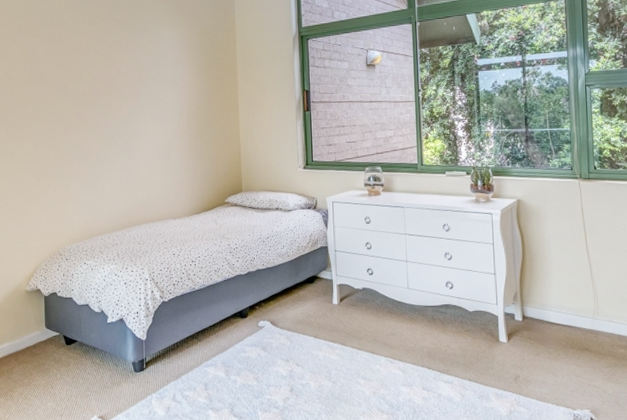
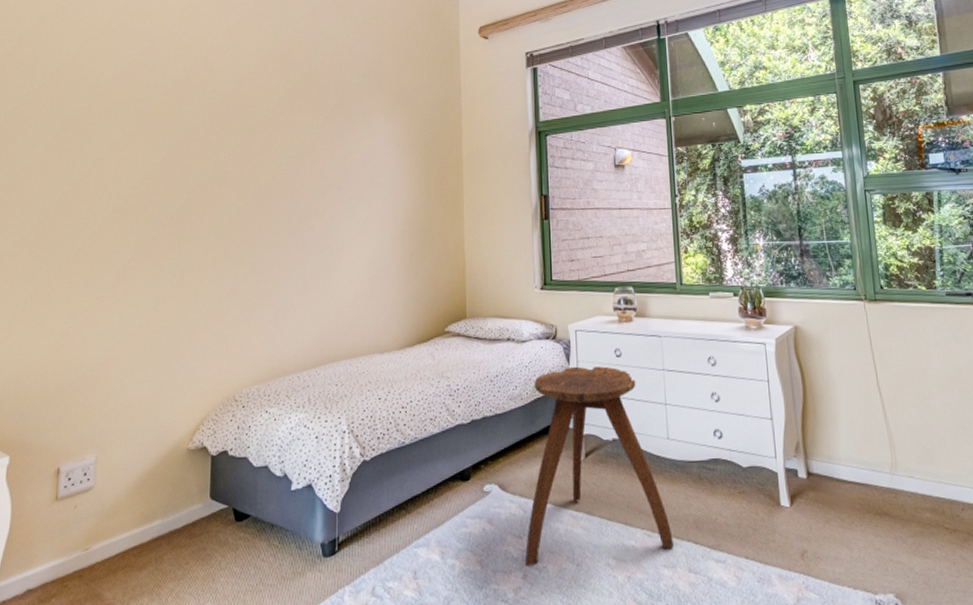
stool: none [291,230,411,383] -> present [524,366,673,567]

